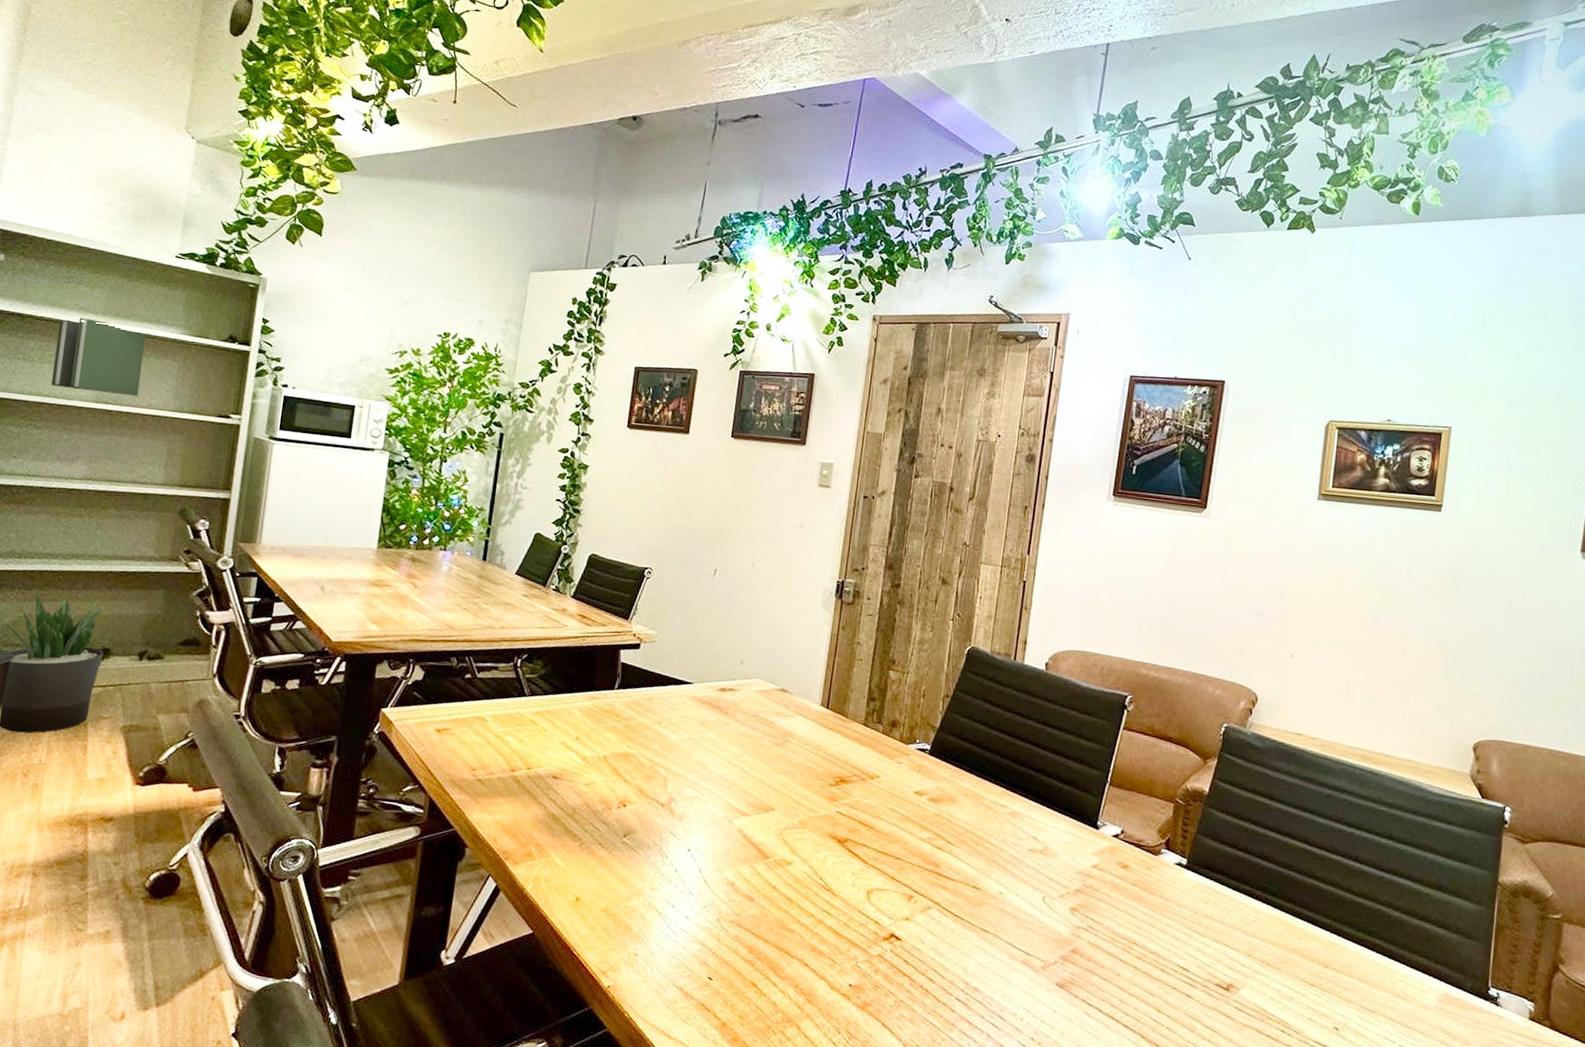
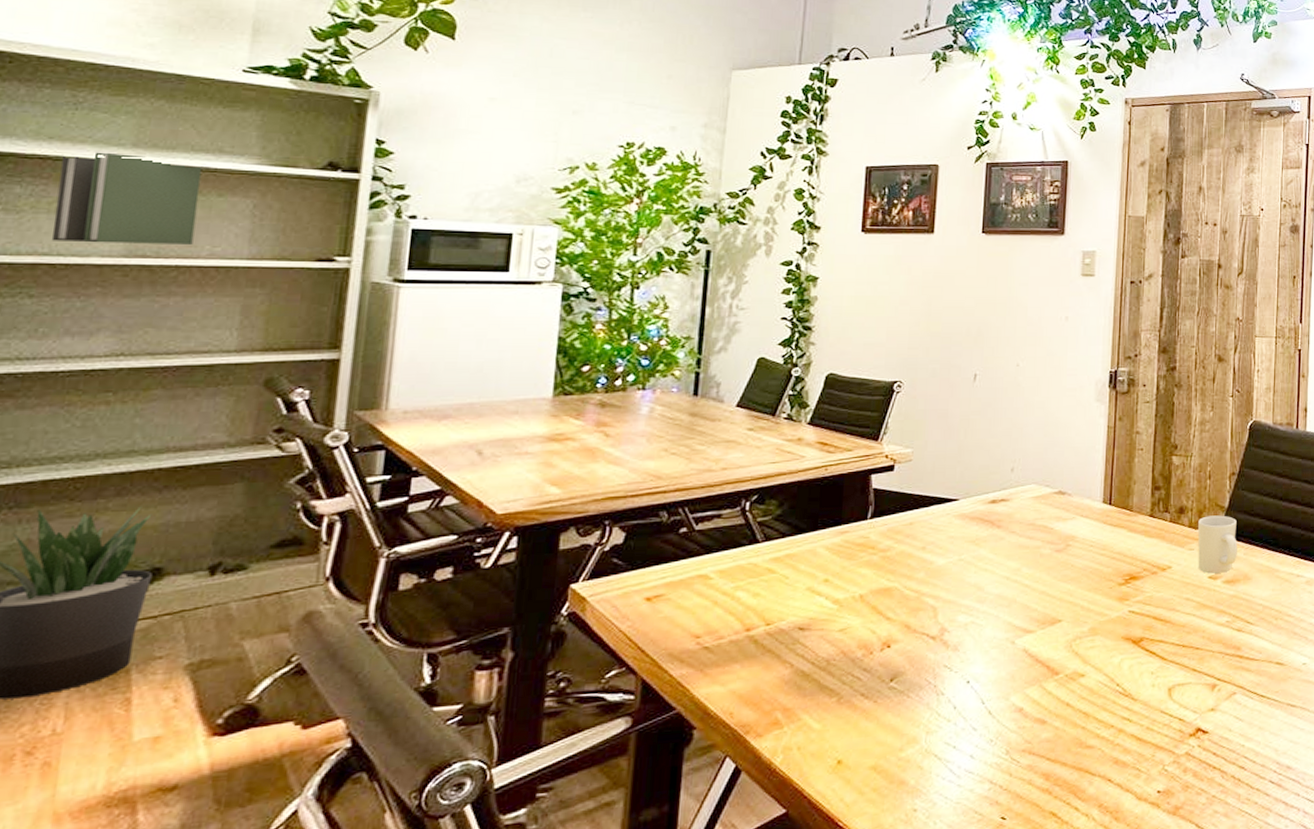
mug: none [905,733,946,791] -> present [1198,515,1237,574]

